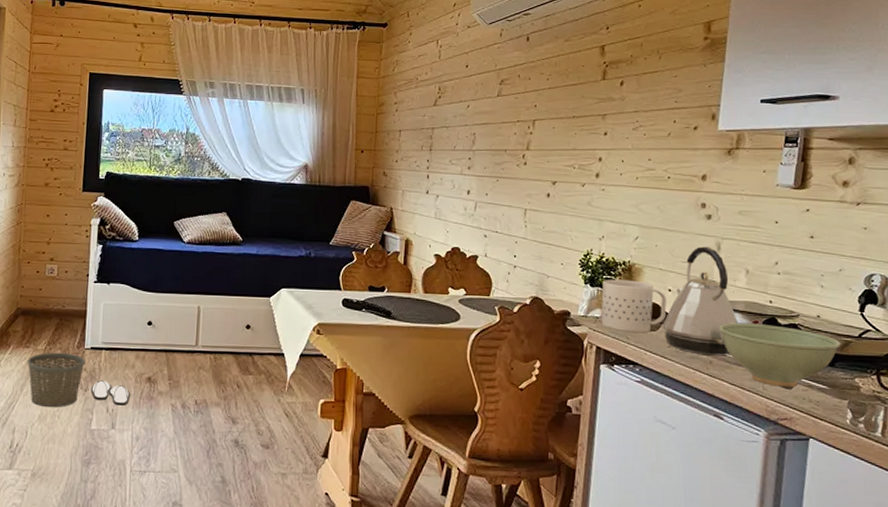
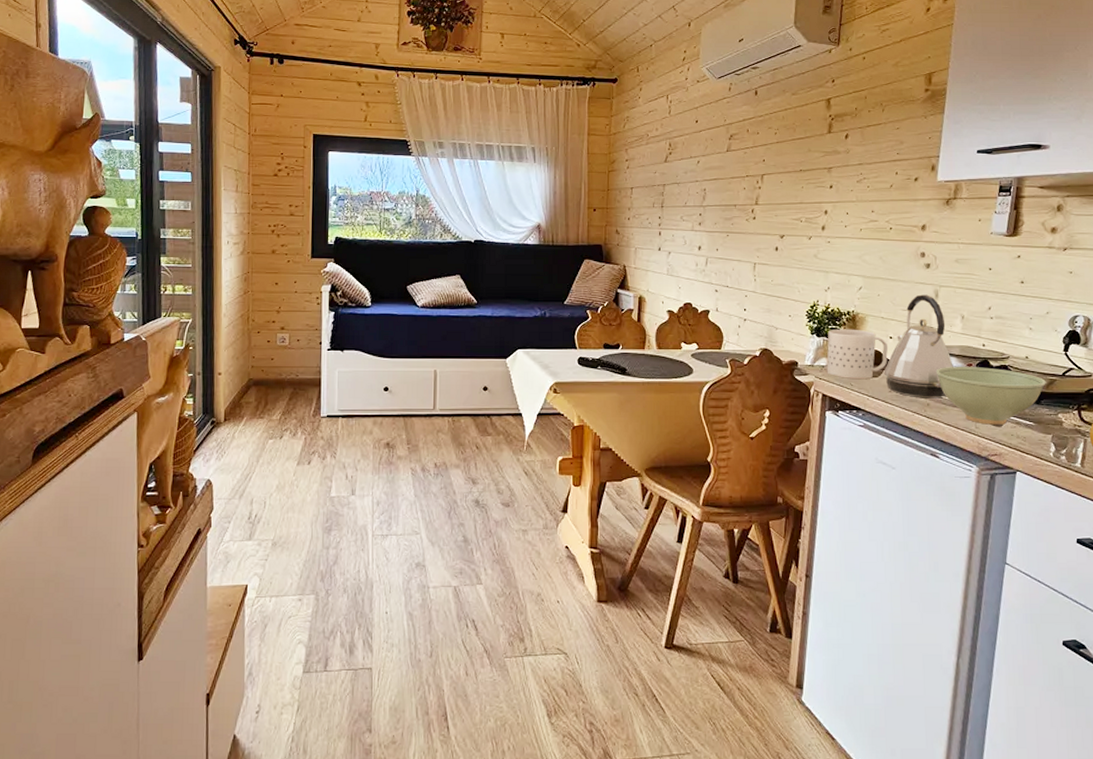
basket: present [27,352,85,407] -> none [262,422,322,476]
slippers: present [90,380,130,406] -> none [328,448,369,472]

